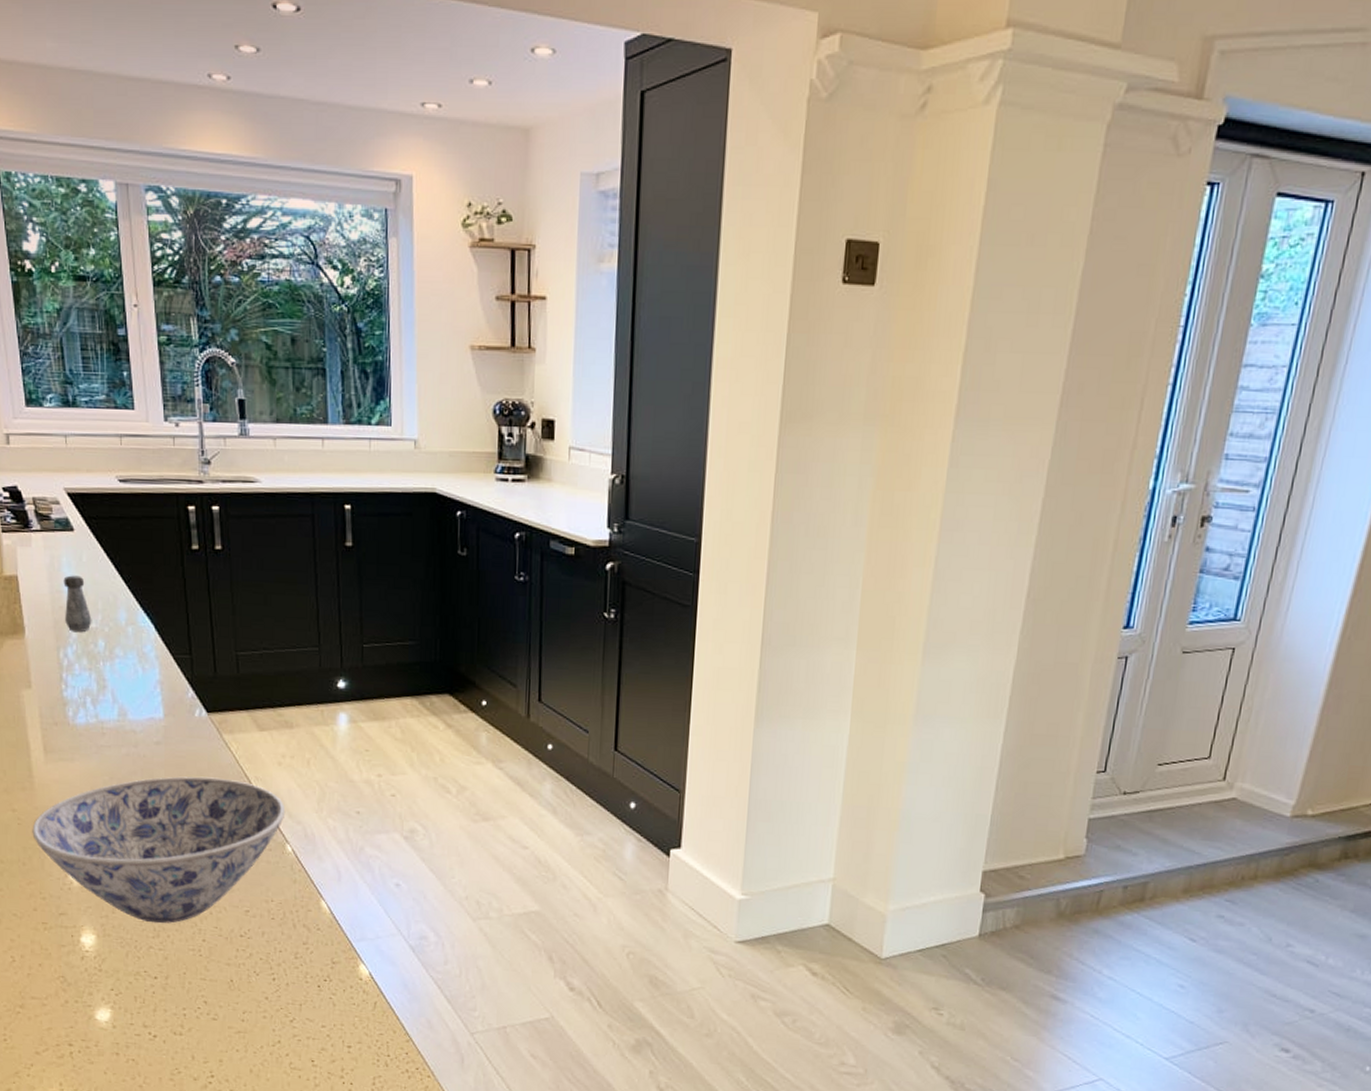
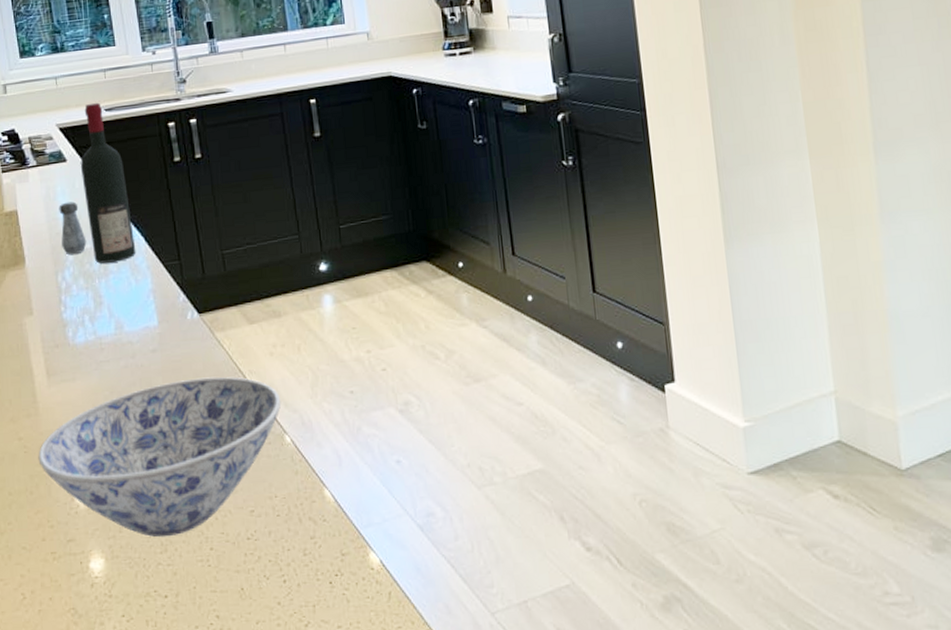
wine bottle: none [88,470,145,647] -> present [80,102,136,264]

